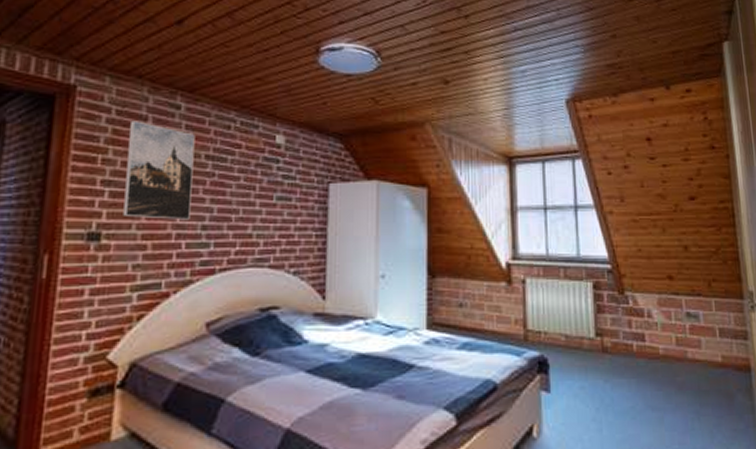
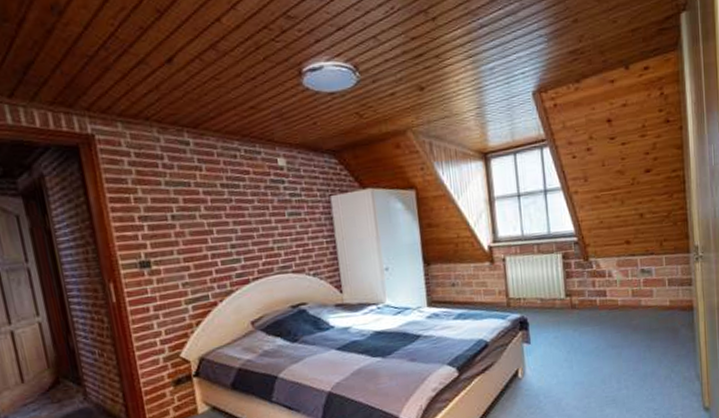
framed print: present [123,120,195,220] -> none [150,160,220,245]

